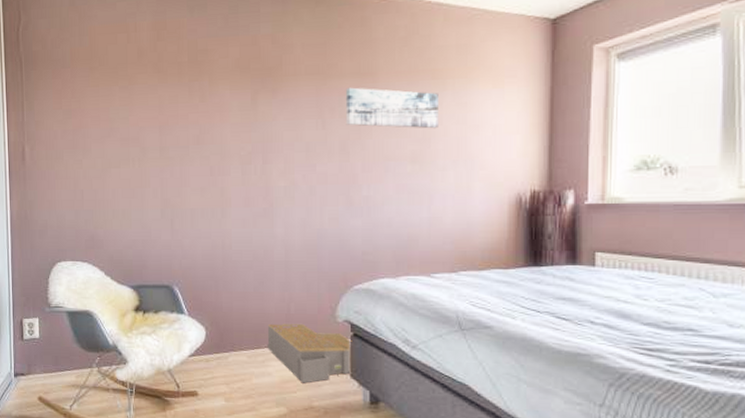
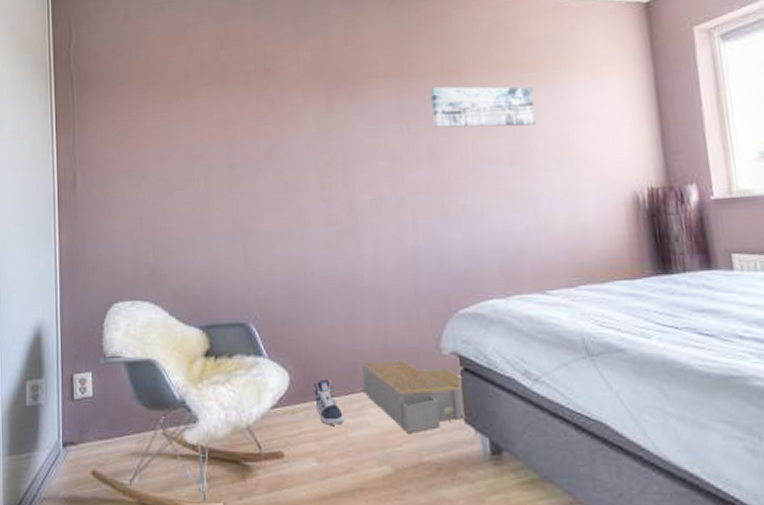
sneaker: none [226,335,249,373] -> present [313,379,344,425]

